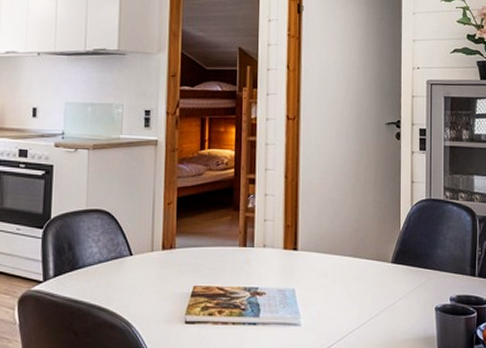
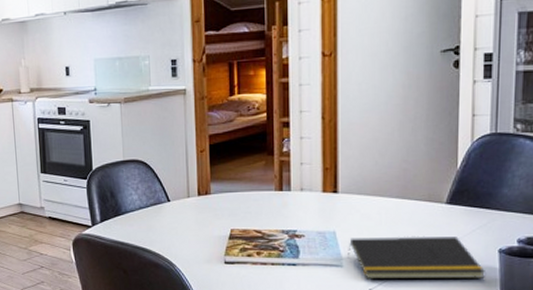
notepad: none [305,294,425,339] -> present [348,236,485,280]

